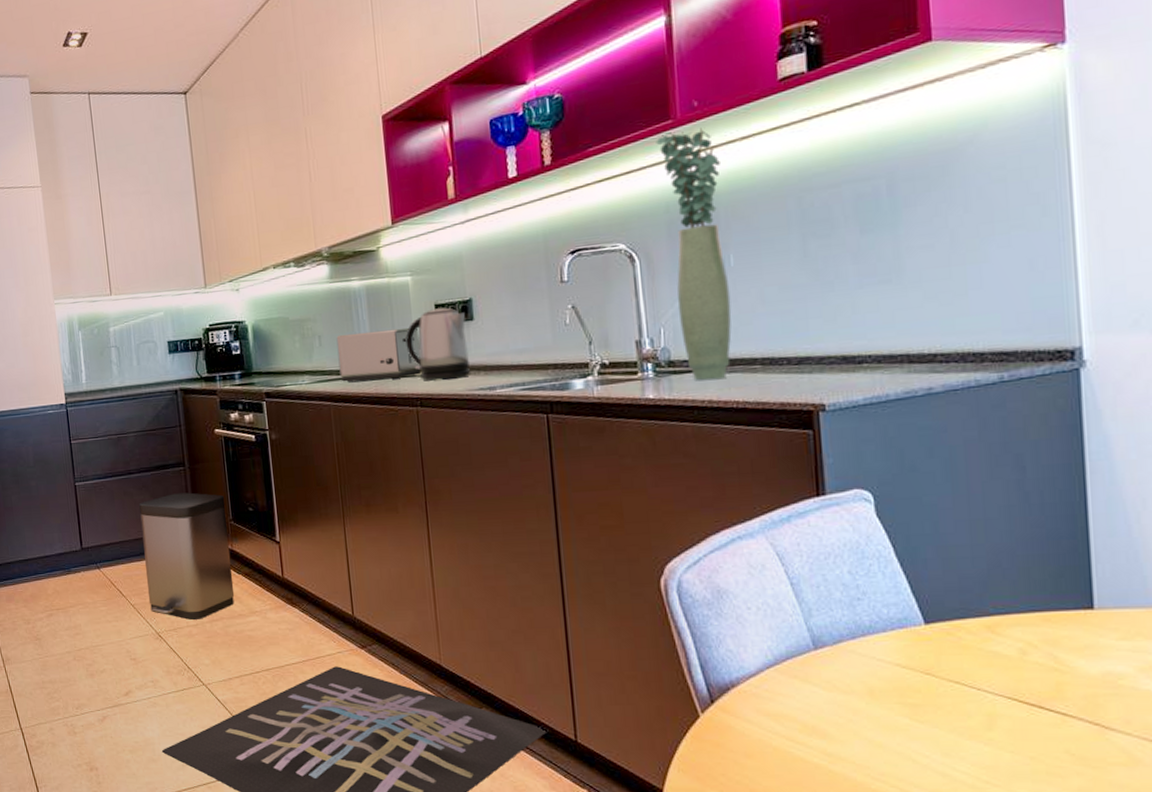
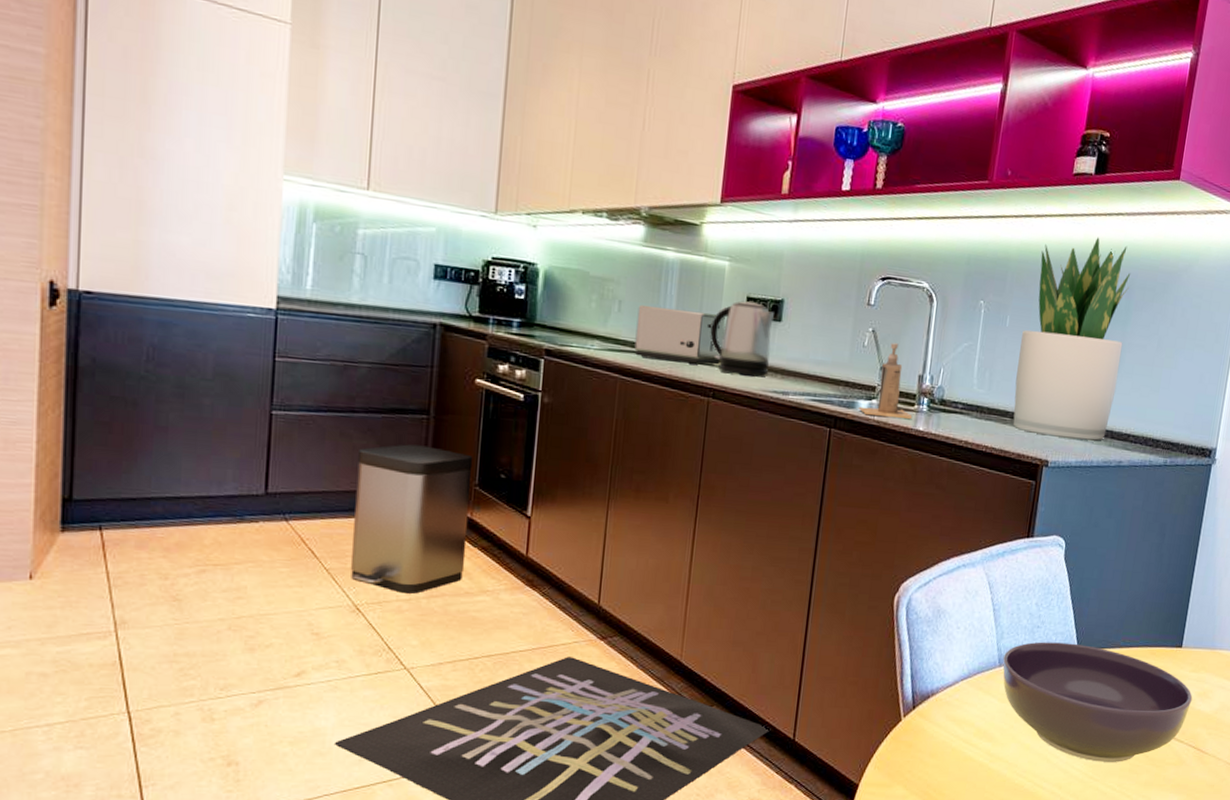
soap dispenser: none [573,313,638,394] -> present [858,343,913,420]
vase: present [656,127,732,381] -> none [955,191,1017,425]
planter: none [754,137,902,377] -> present [1013,237,1131,441]
bowl: none [817,615,1132,762] -> present [1002,641,1193,762]

